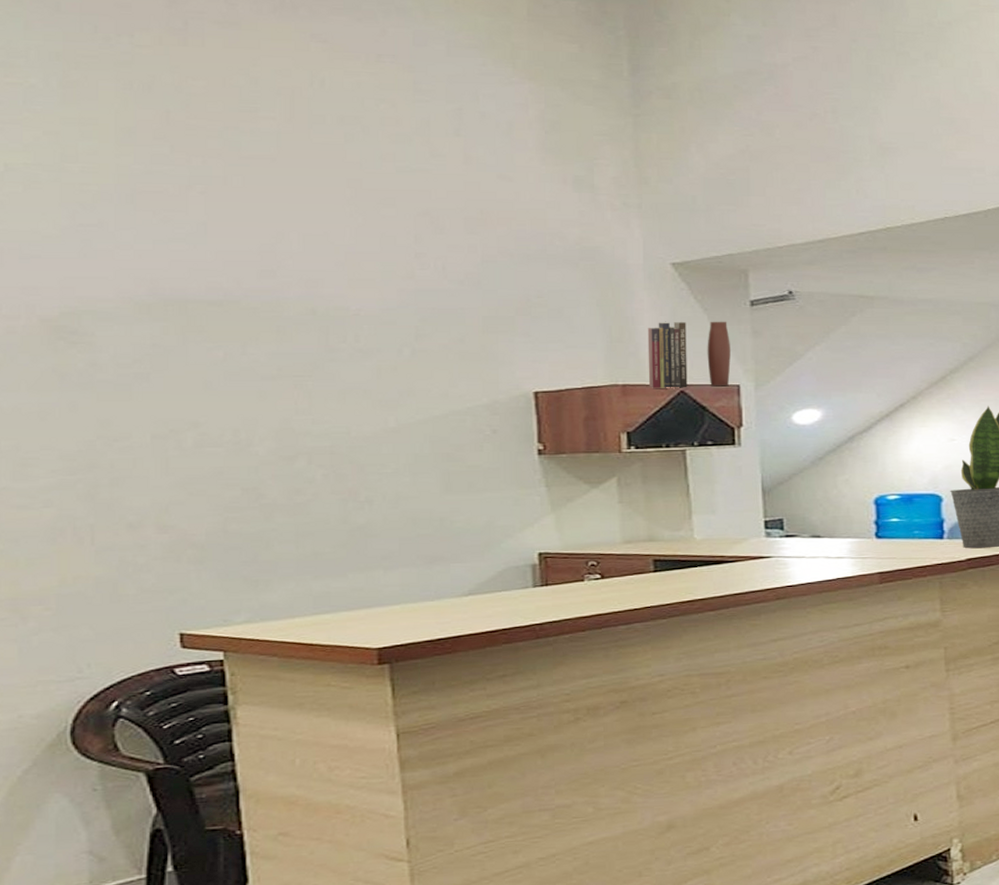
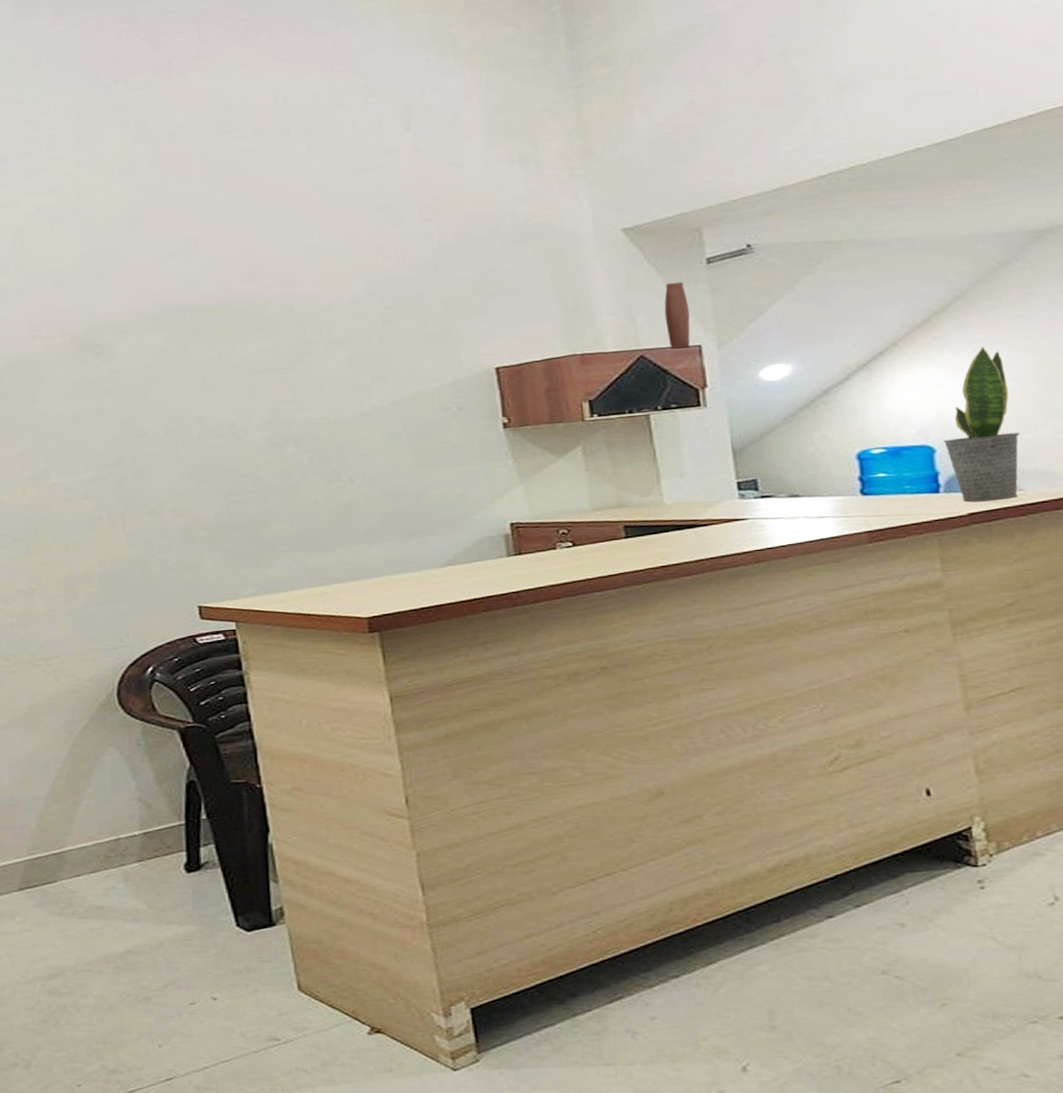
books: present [647,322,688,388] -> none [602,286,647,355]

